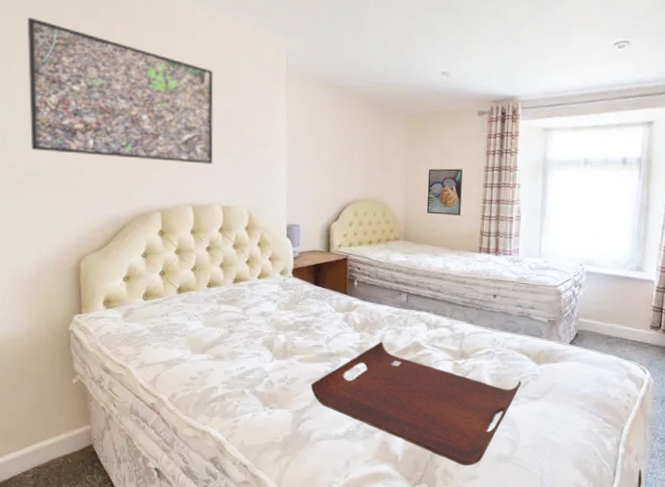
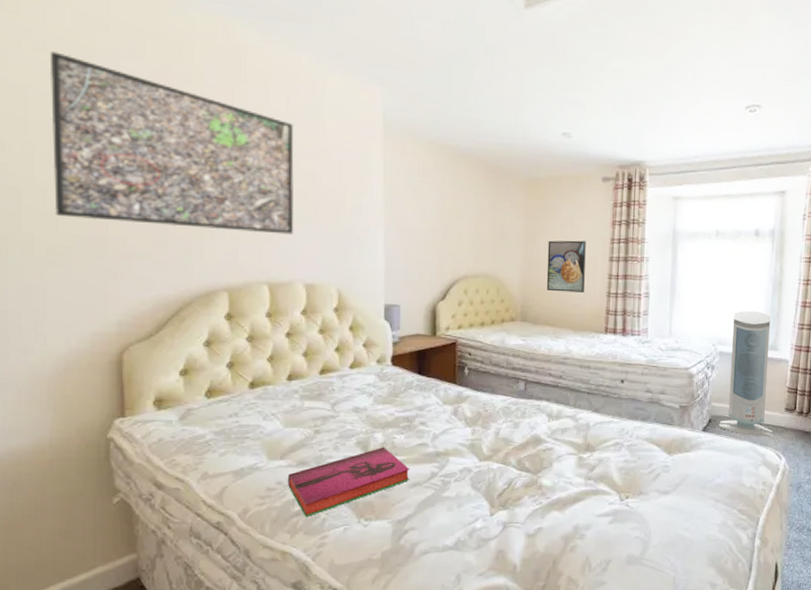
hardback book: none [207,346,307,403] -> present [288,446,410,517]
serving tray: present [310,341,522,466] -> none [414,436,652,571]
air purifier: none [586,233,638,352] -> present [719,310,773,437]

